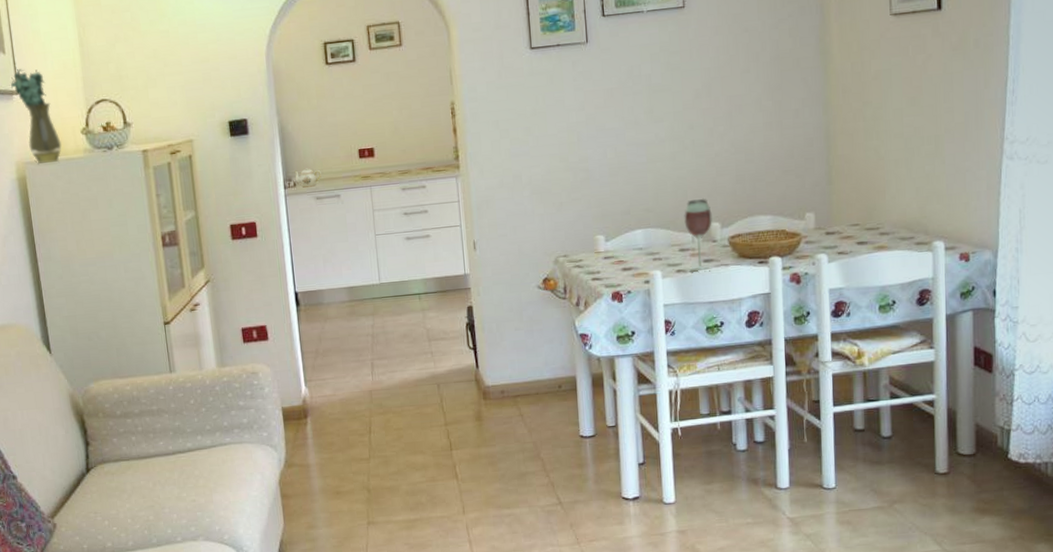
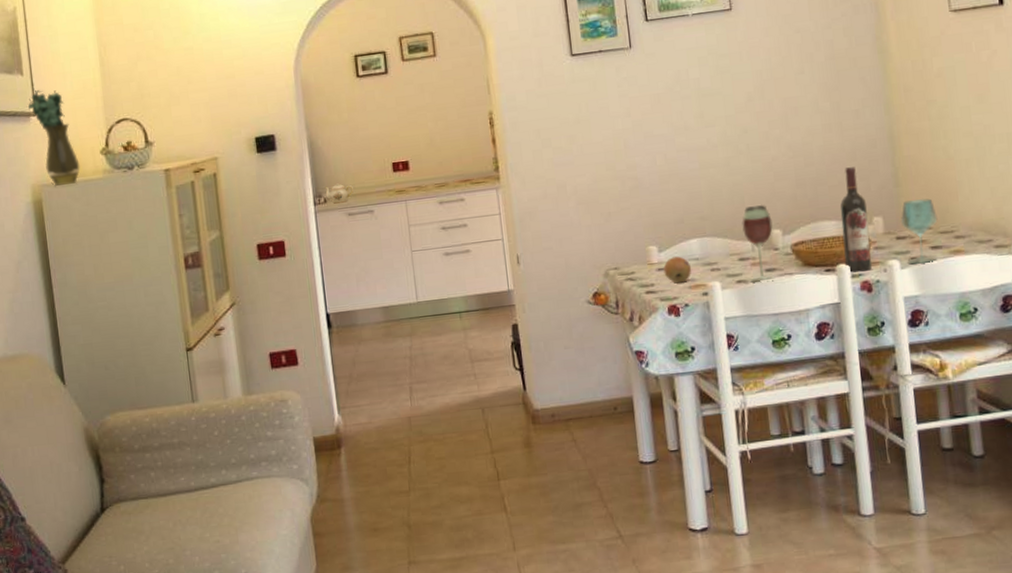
fruit: none [609,246,636,271] -> present [663,256,692,284]
wine bottle: none [775,163,802,265] -> present [839,166,872,273]
wine glass: none [830,196,865,259] -> present [900,198,938,265]

